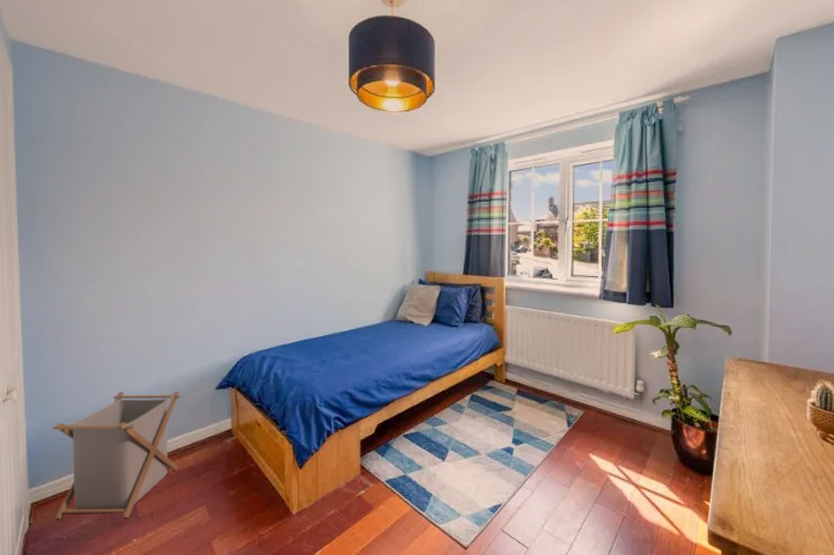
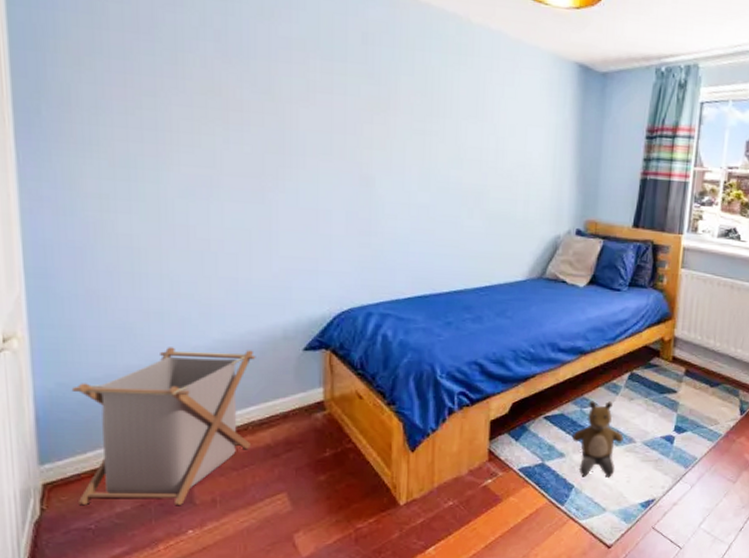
bear: none [428,420,470,485] -> present [572,401,624,476]

